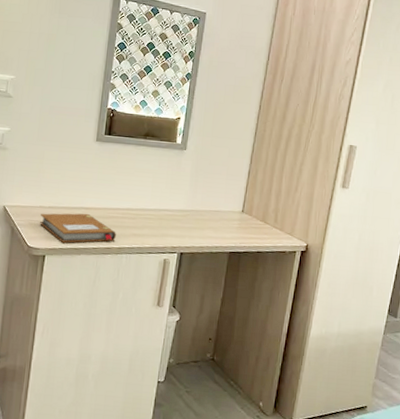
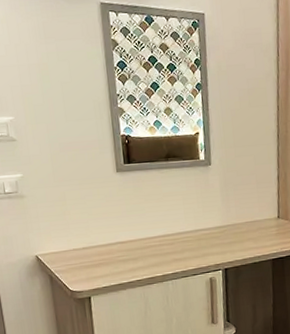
notebook: present [40,213,116,243] -> none [76,247,158,281]

